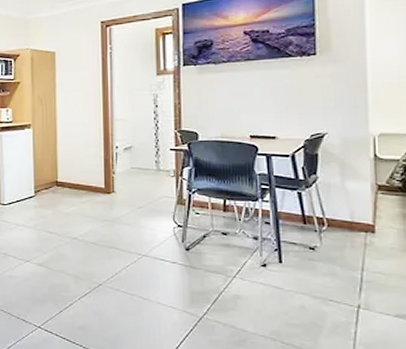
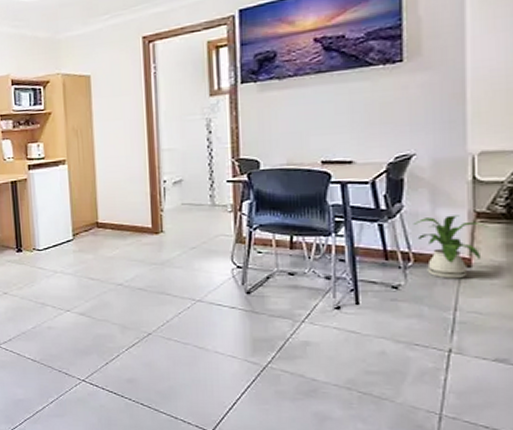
house plant: none [326,187,387,243] -> present [413,215,488,279]

